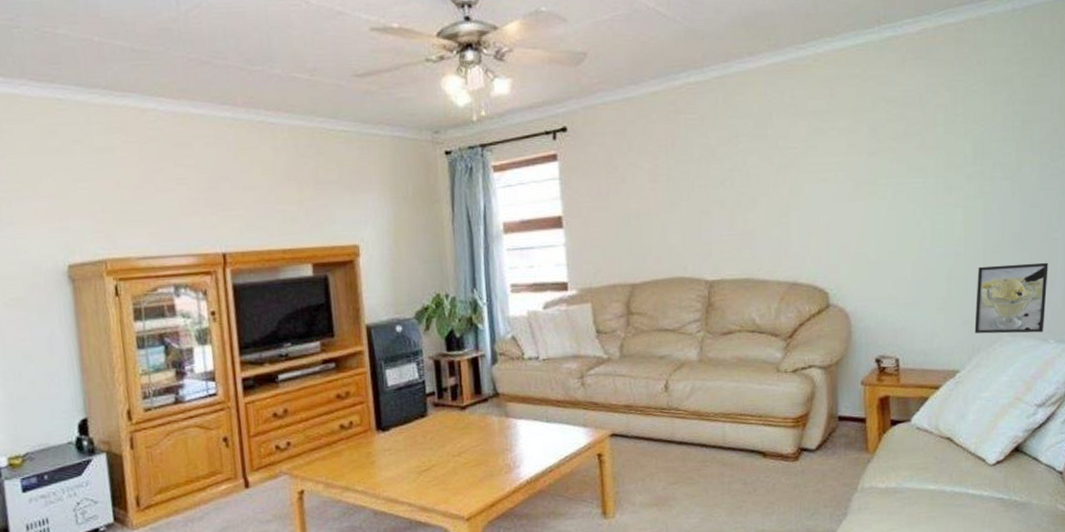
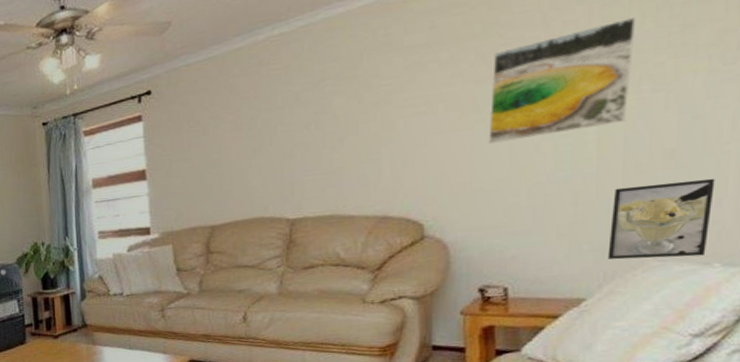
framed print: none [880,108,990,216] -> present [488,17,637,144]

